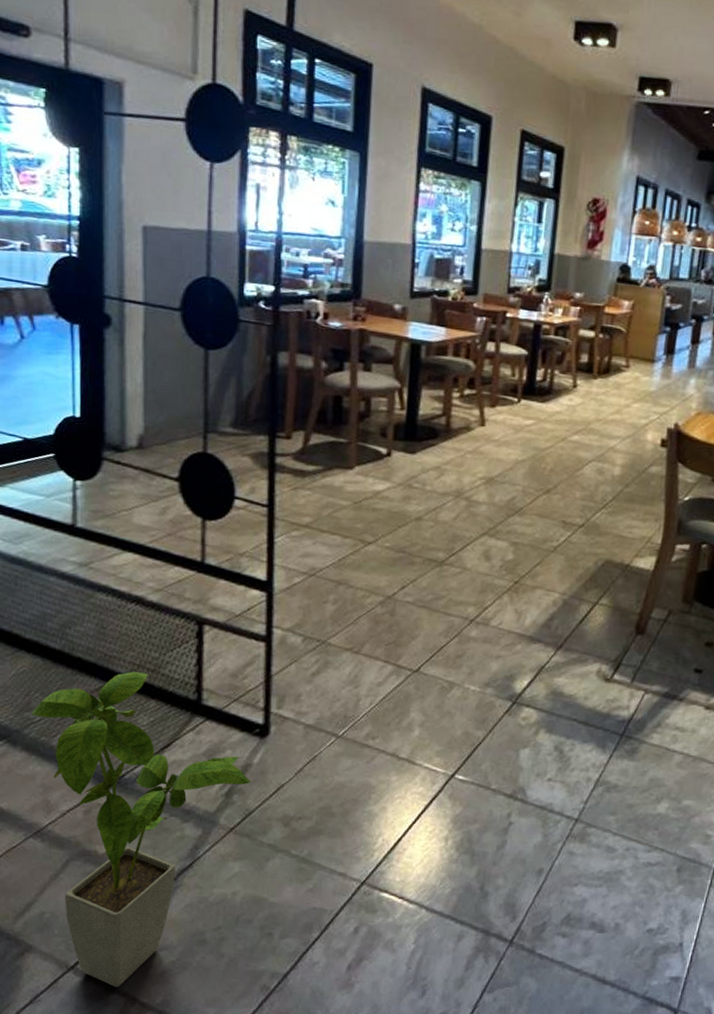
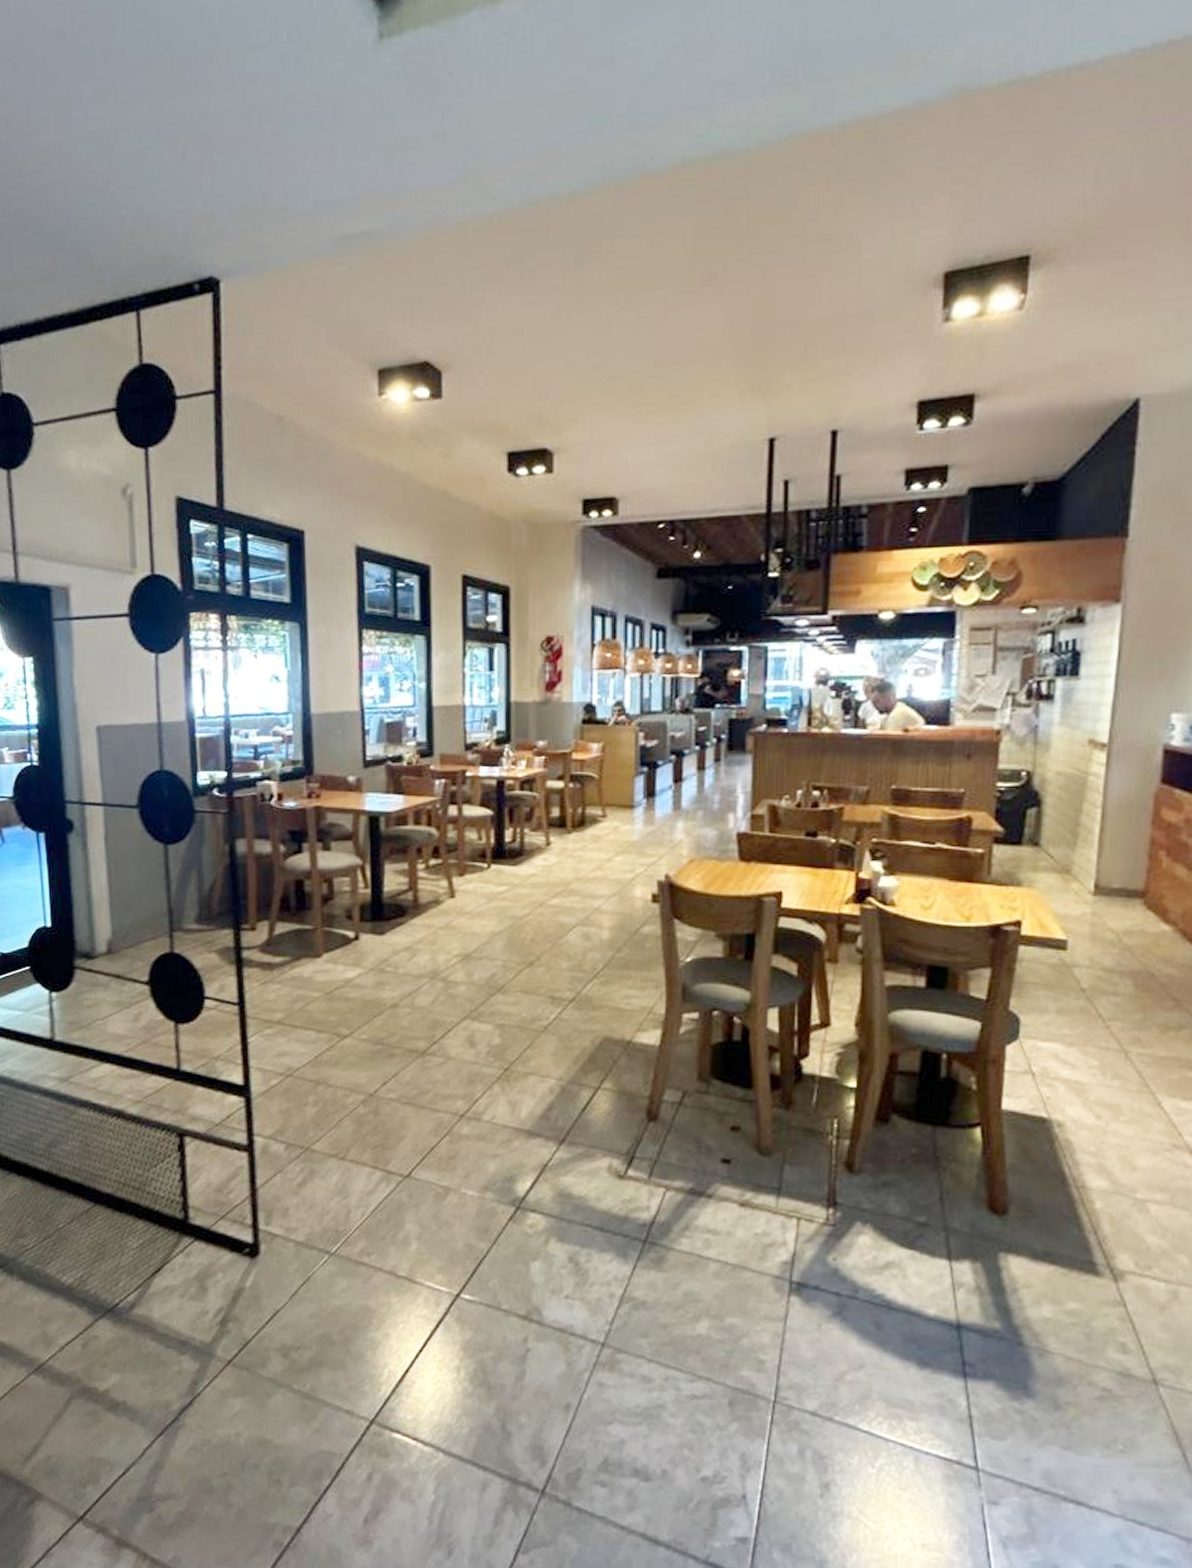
house plant: present [31,671,251,987] -> none [25,1191,245,1541]

